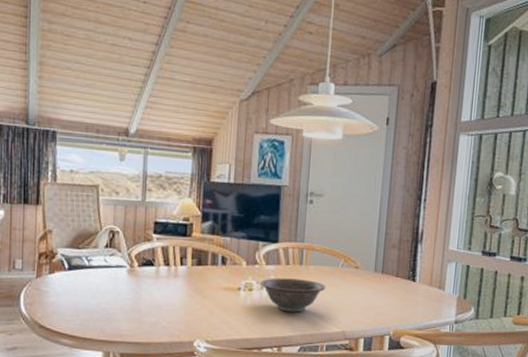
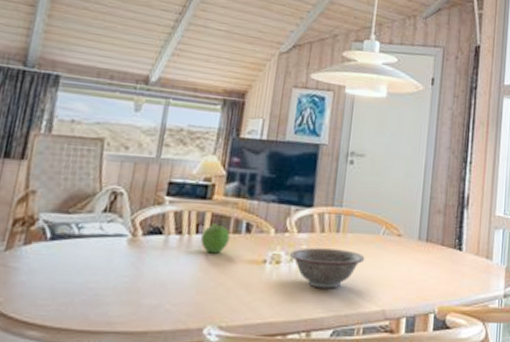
fruit: none [185,257,209,282] -> present [201,223,230,254]

